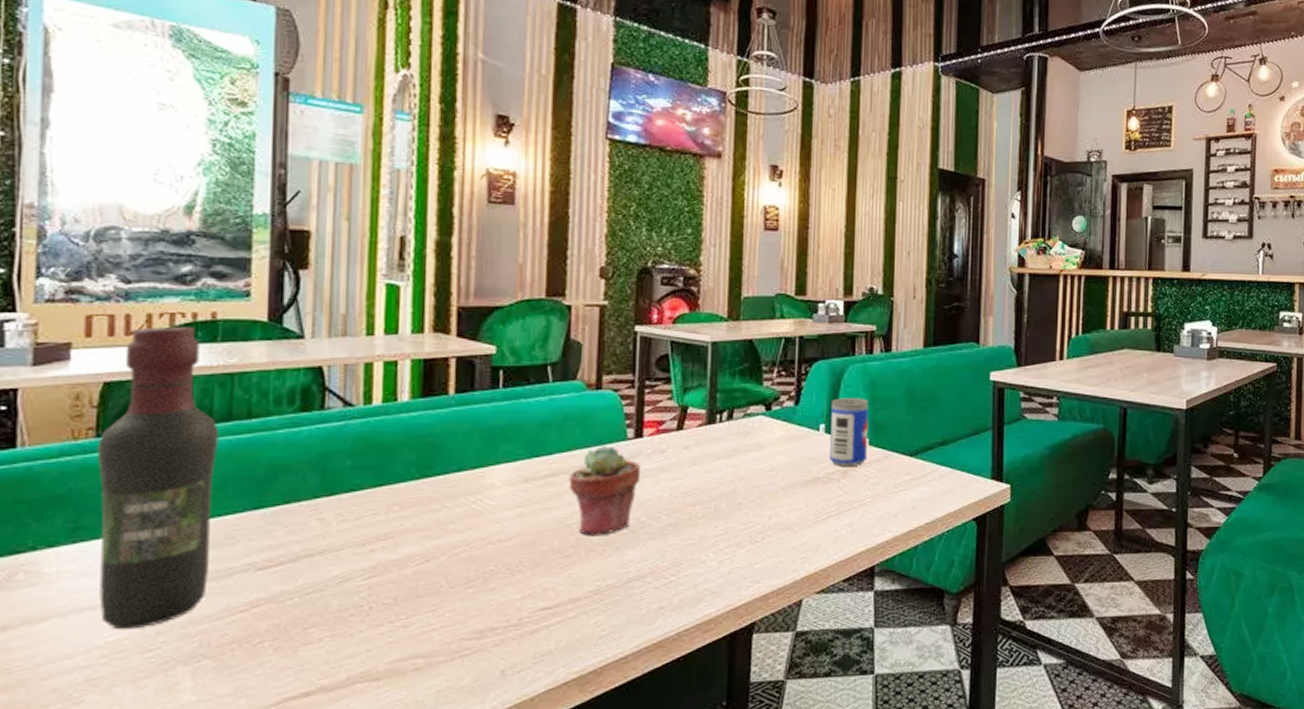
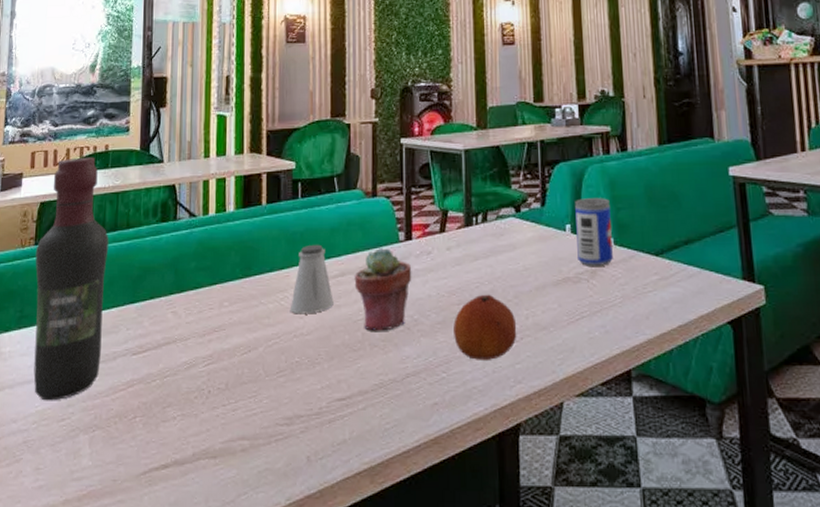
saltshaker: none [483,441,542,519] -> present [290,244,334,314]
fruit: none [686,494,758,562] -> present [454,294,517,360]

